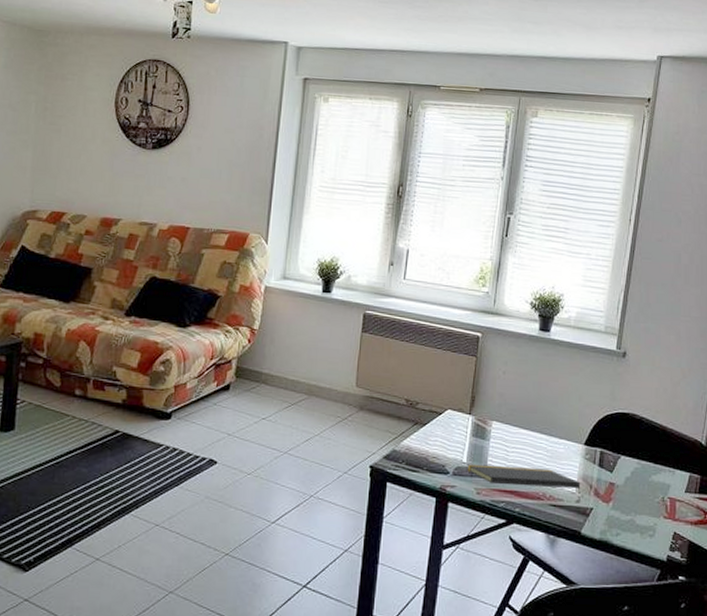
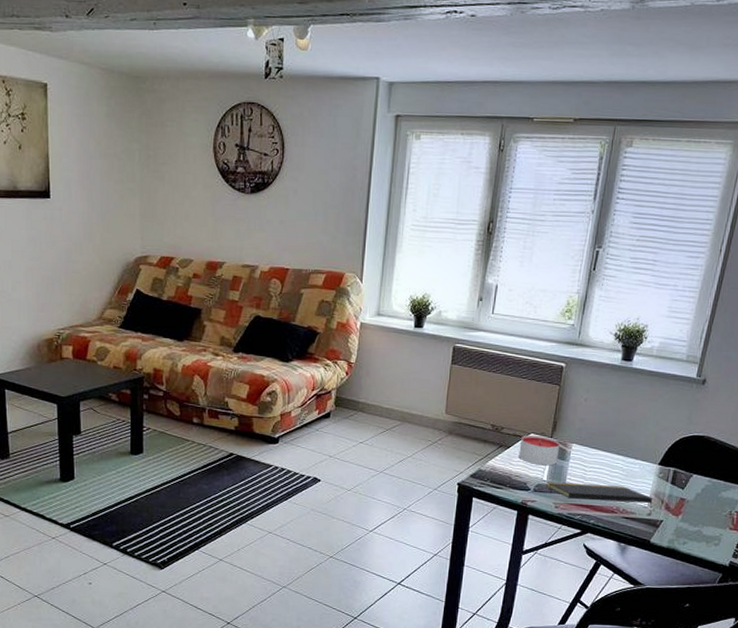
candle: none [435,410,480,446] -> present [519,434,560,466]

